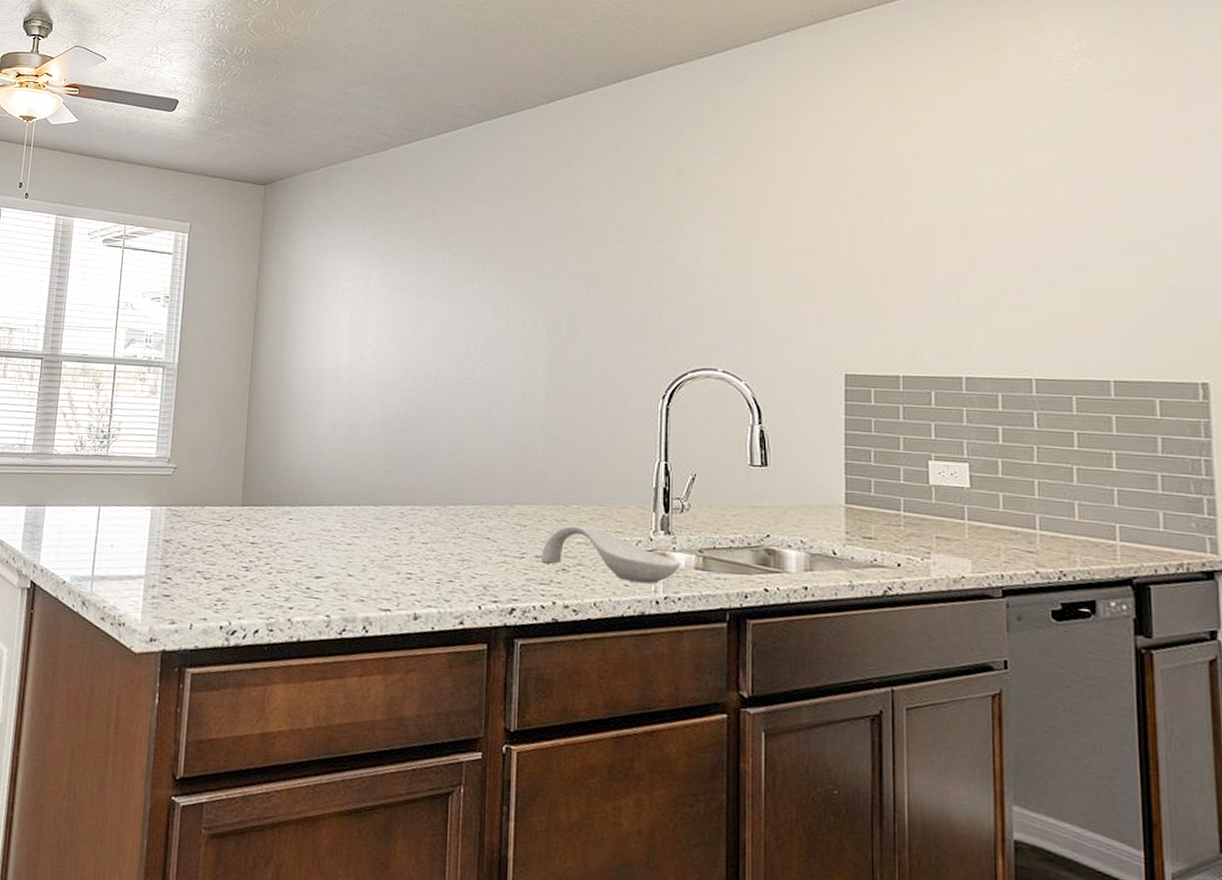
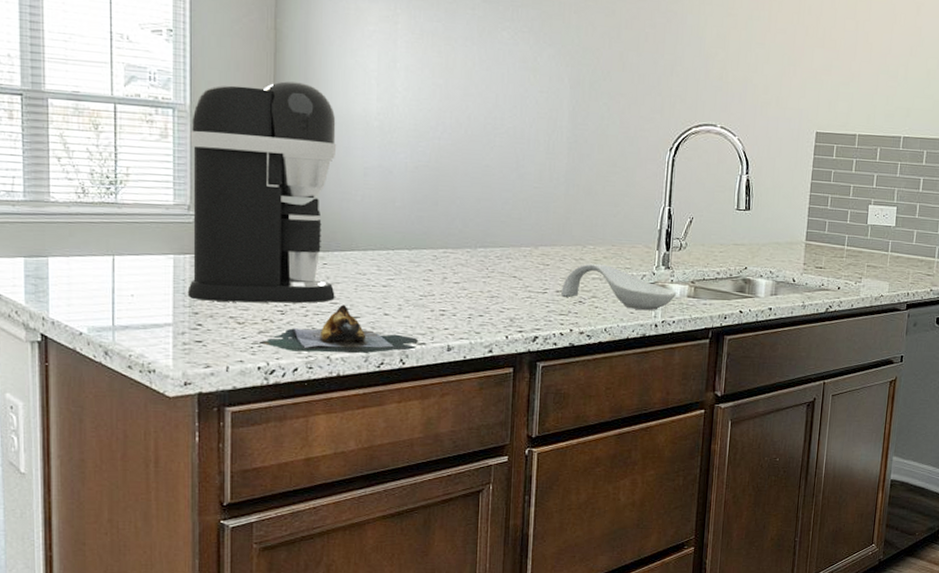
coffee maker: none [160,338,308,560] -> present [187,81,337,303]
banana bunch: none [222,563,384,618] -> present [258,305,419,354]

